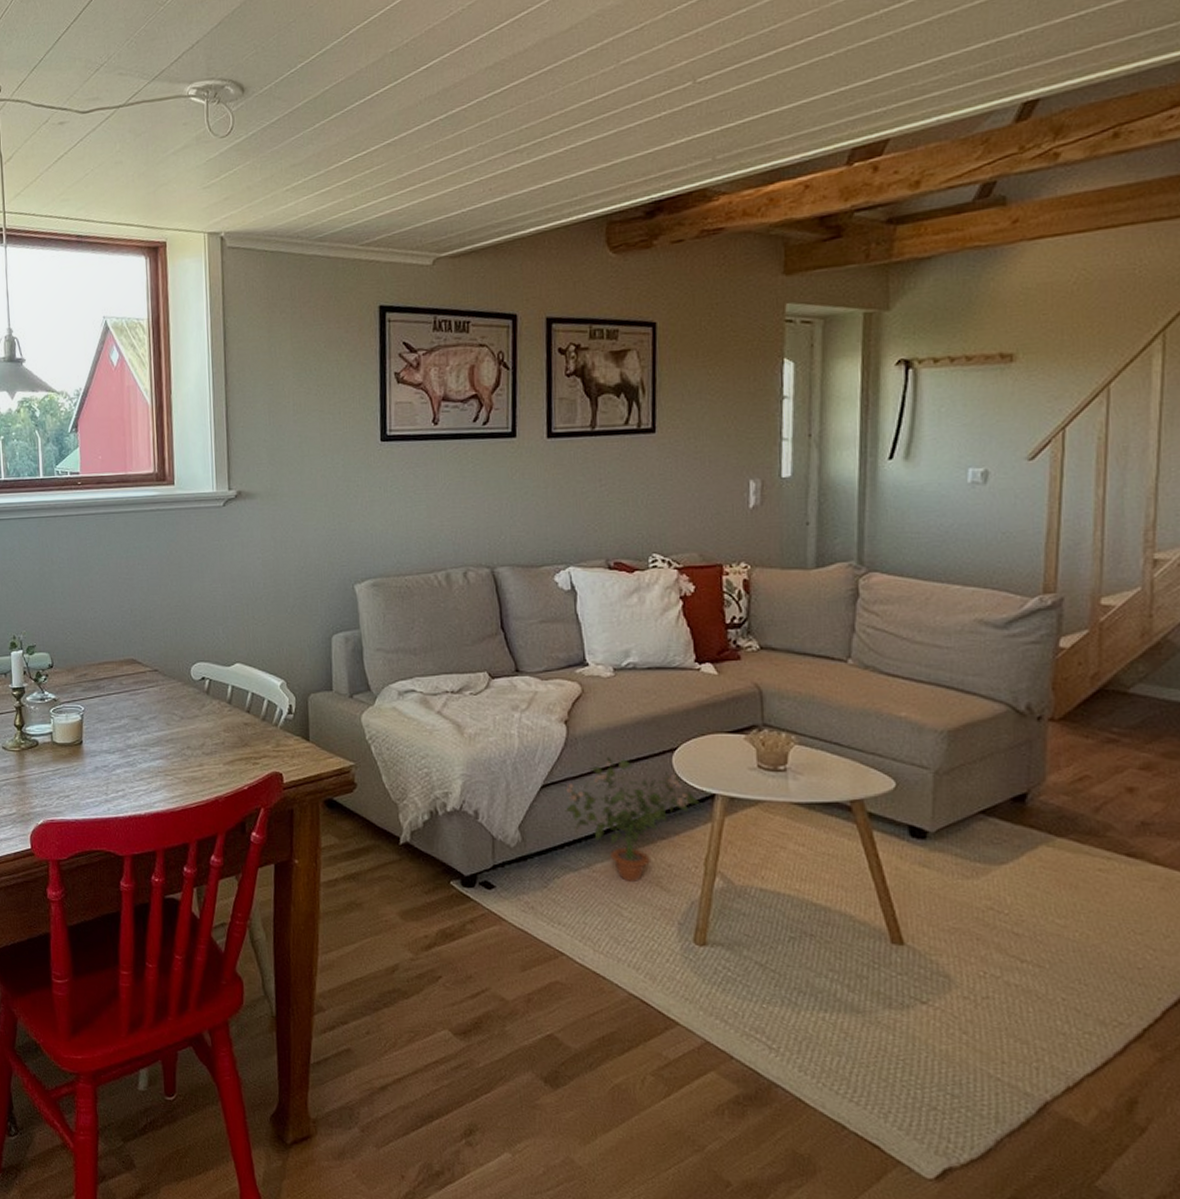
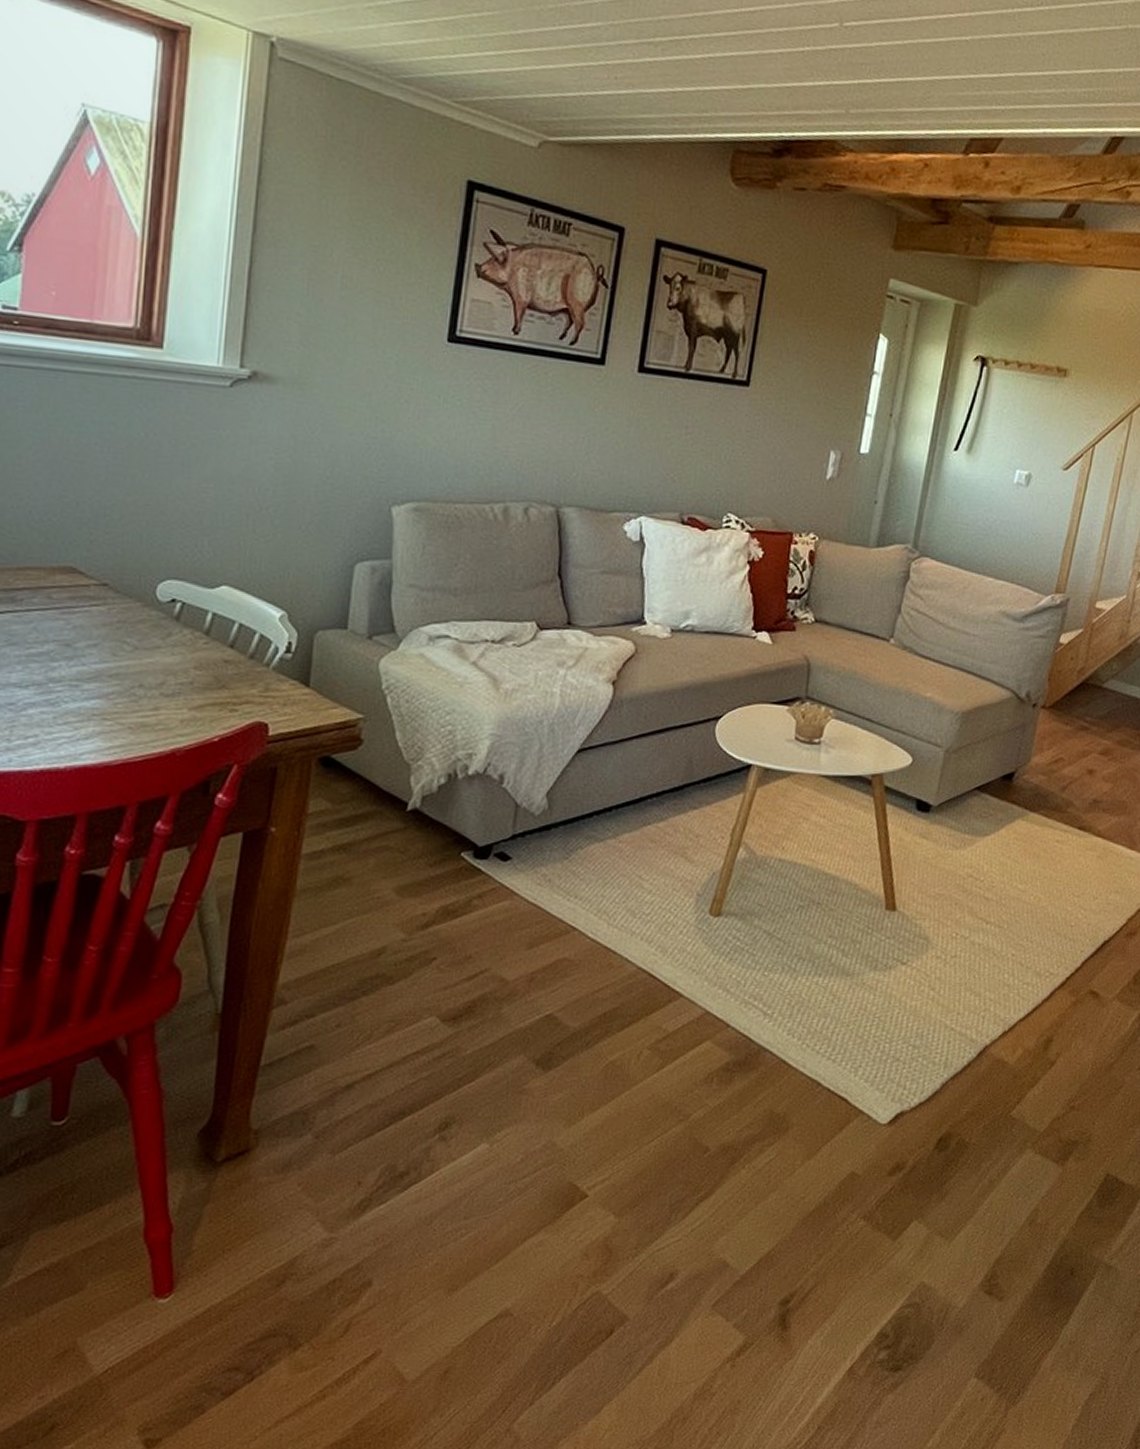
potted plant: present [557,756,699,883] -> none [595,721,735,854]

